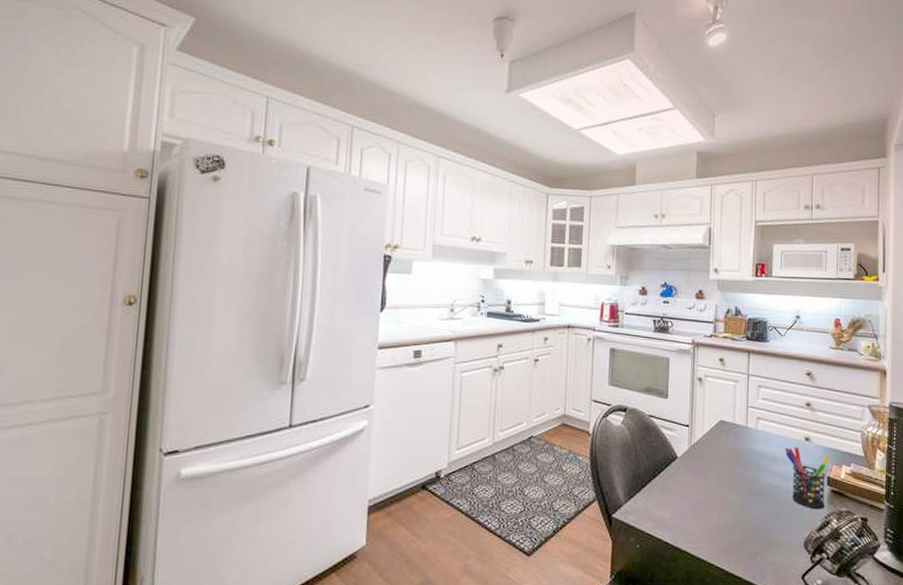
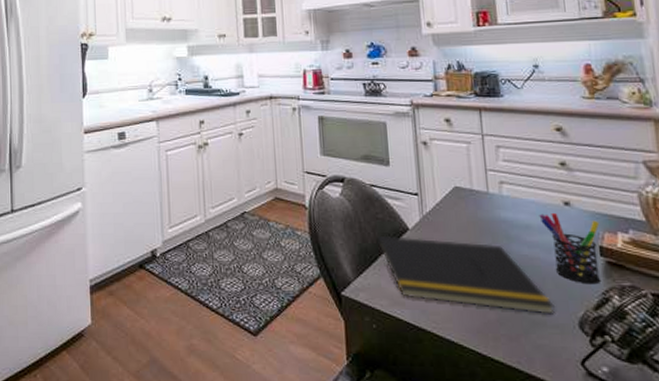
notepad: none [647,462,788,535] -> present [376,235,556,314]

